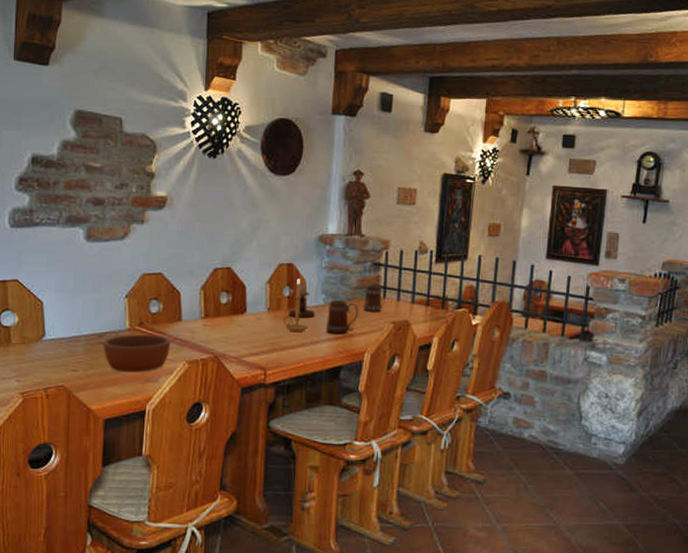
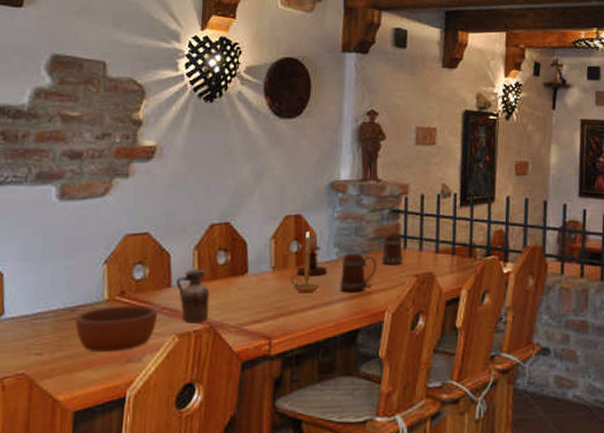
ceramic jug: none [186,306,214,353] -> present [176,269,210,323]

